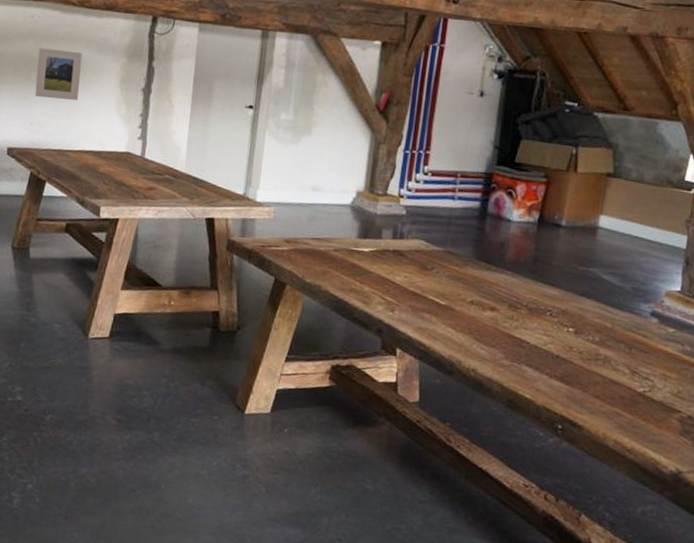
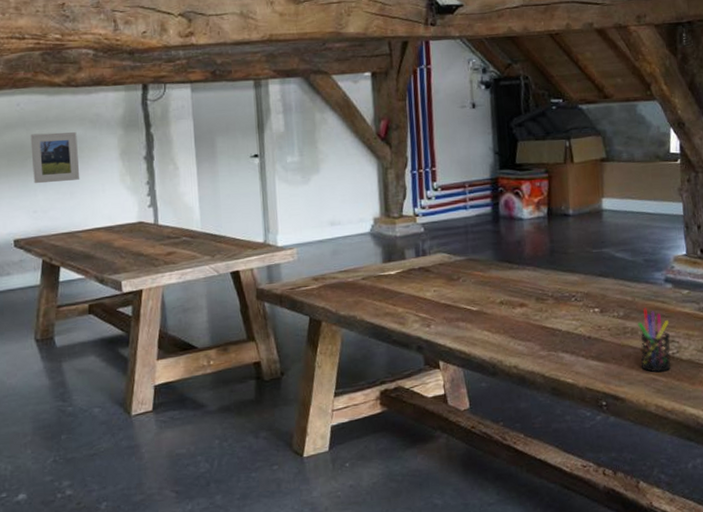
pen holder: none [607,338,646,409] -> present [638,308,671,373]

